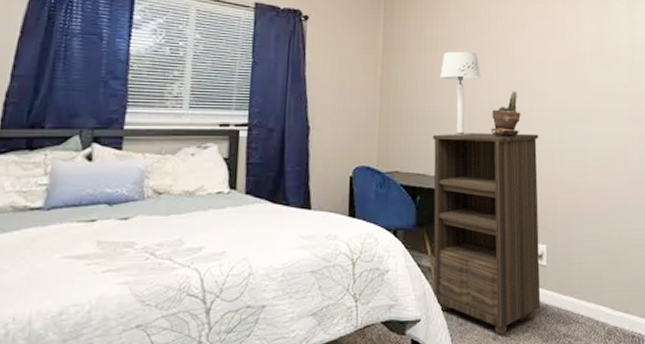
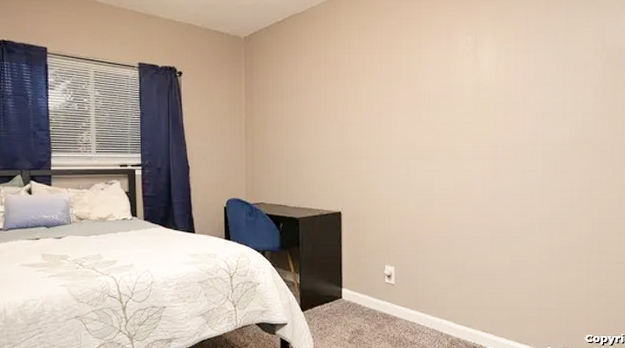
bookshelf: present [432,133,541,335] -> none [291,170,390,339]
table lamp: present [440,51,481,137] -> none [296,97,333,173]
potted plant: present [490,91,521,136] -> none [342,132,370,172]

